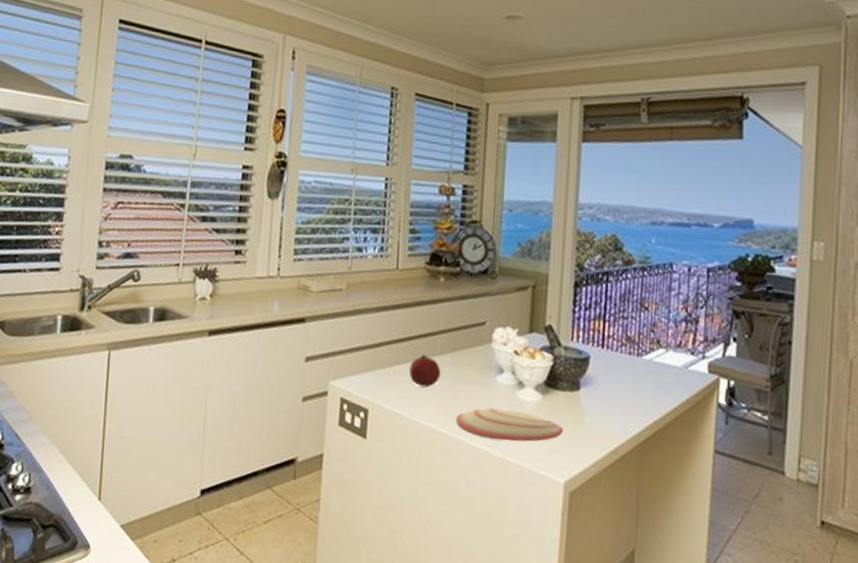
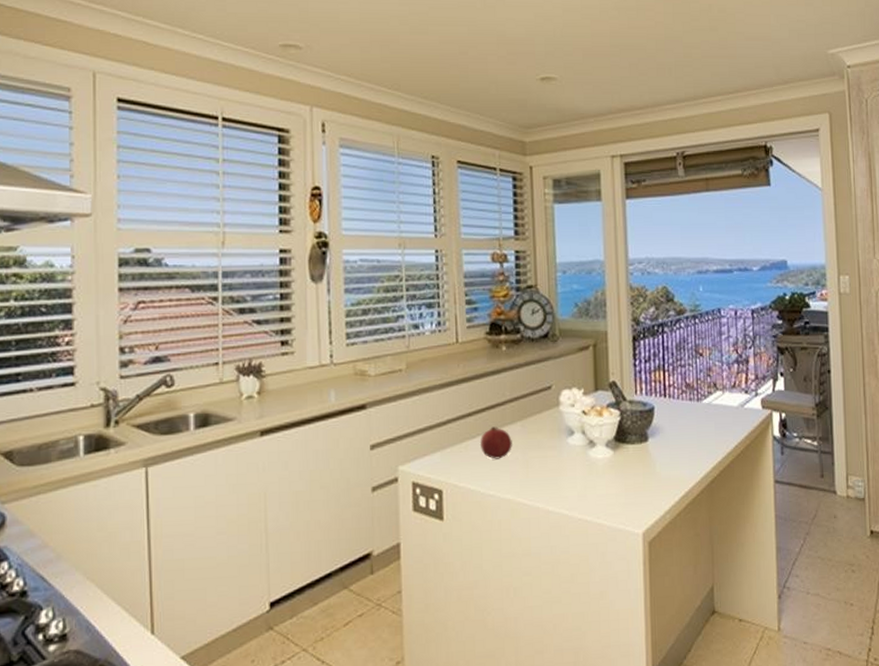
plate: present [456,408,564,442] -> none [533,470,637,502]

